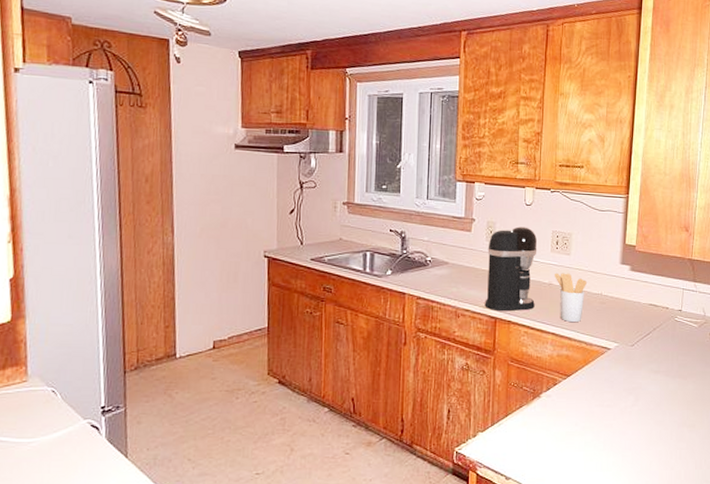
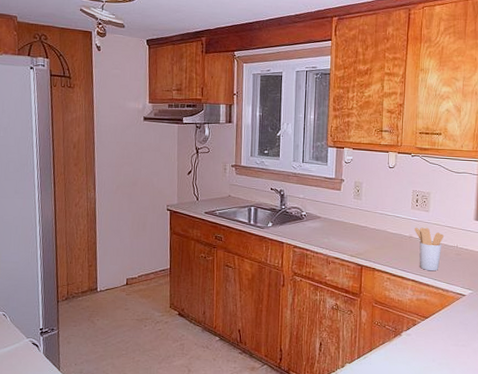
coffee maker: present [485,226,537,312] -> none [352,186,399,260]

